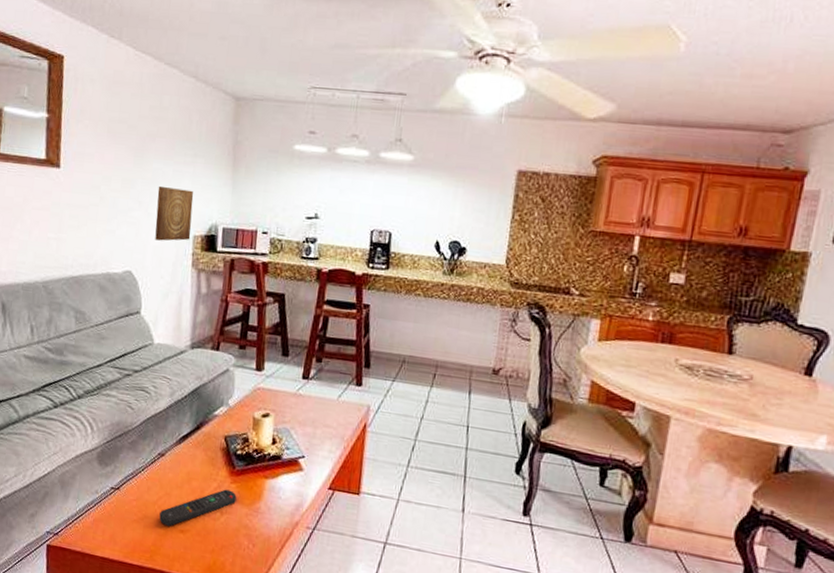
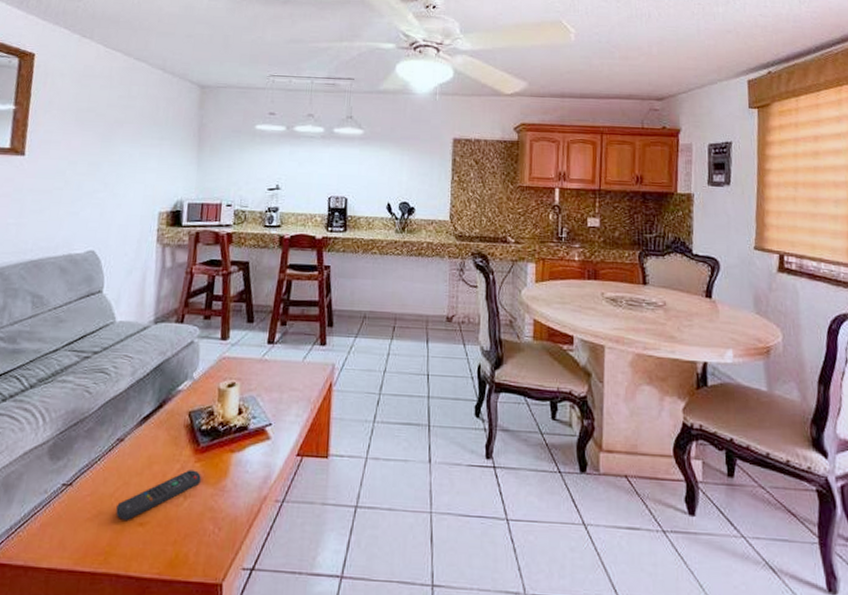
wall art: present [155,185,194,241] -> none [120,167,160,220]

